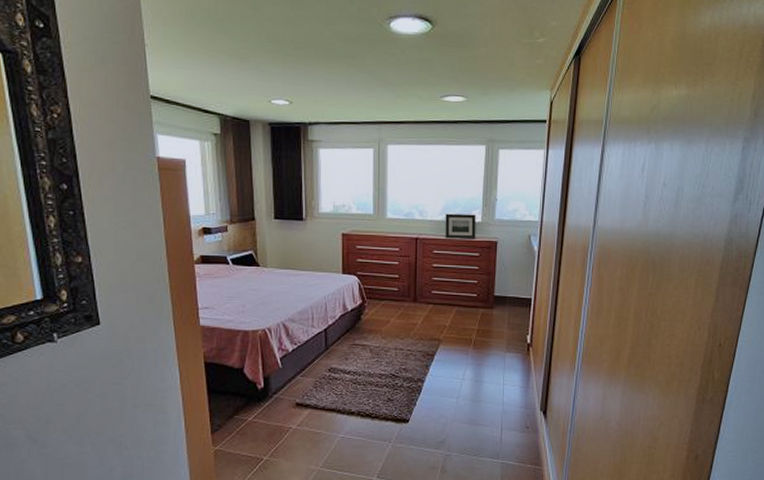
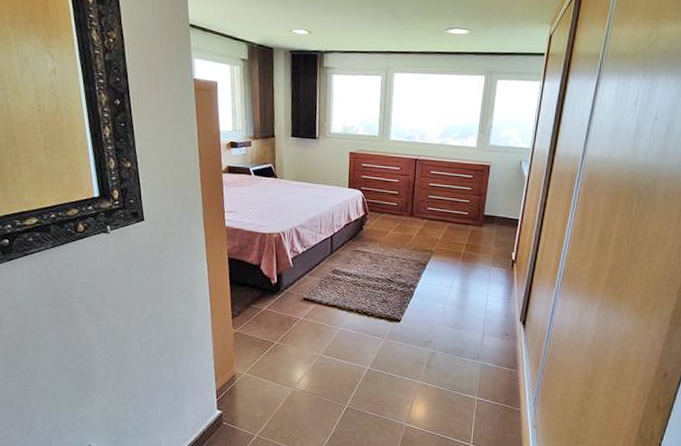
picture frame: present [445,213,476,239] -> none [442,138,472,163]

